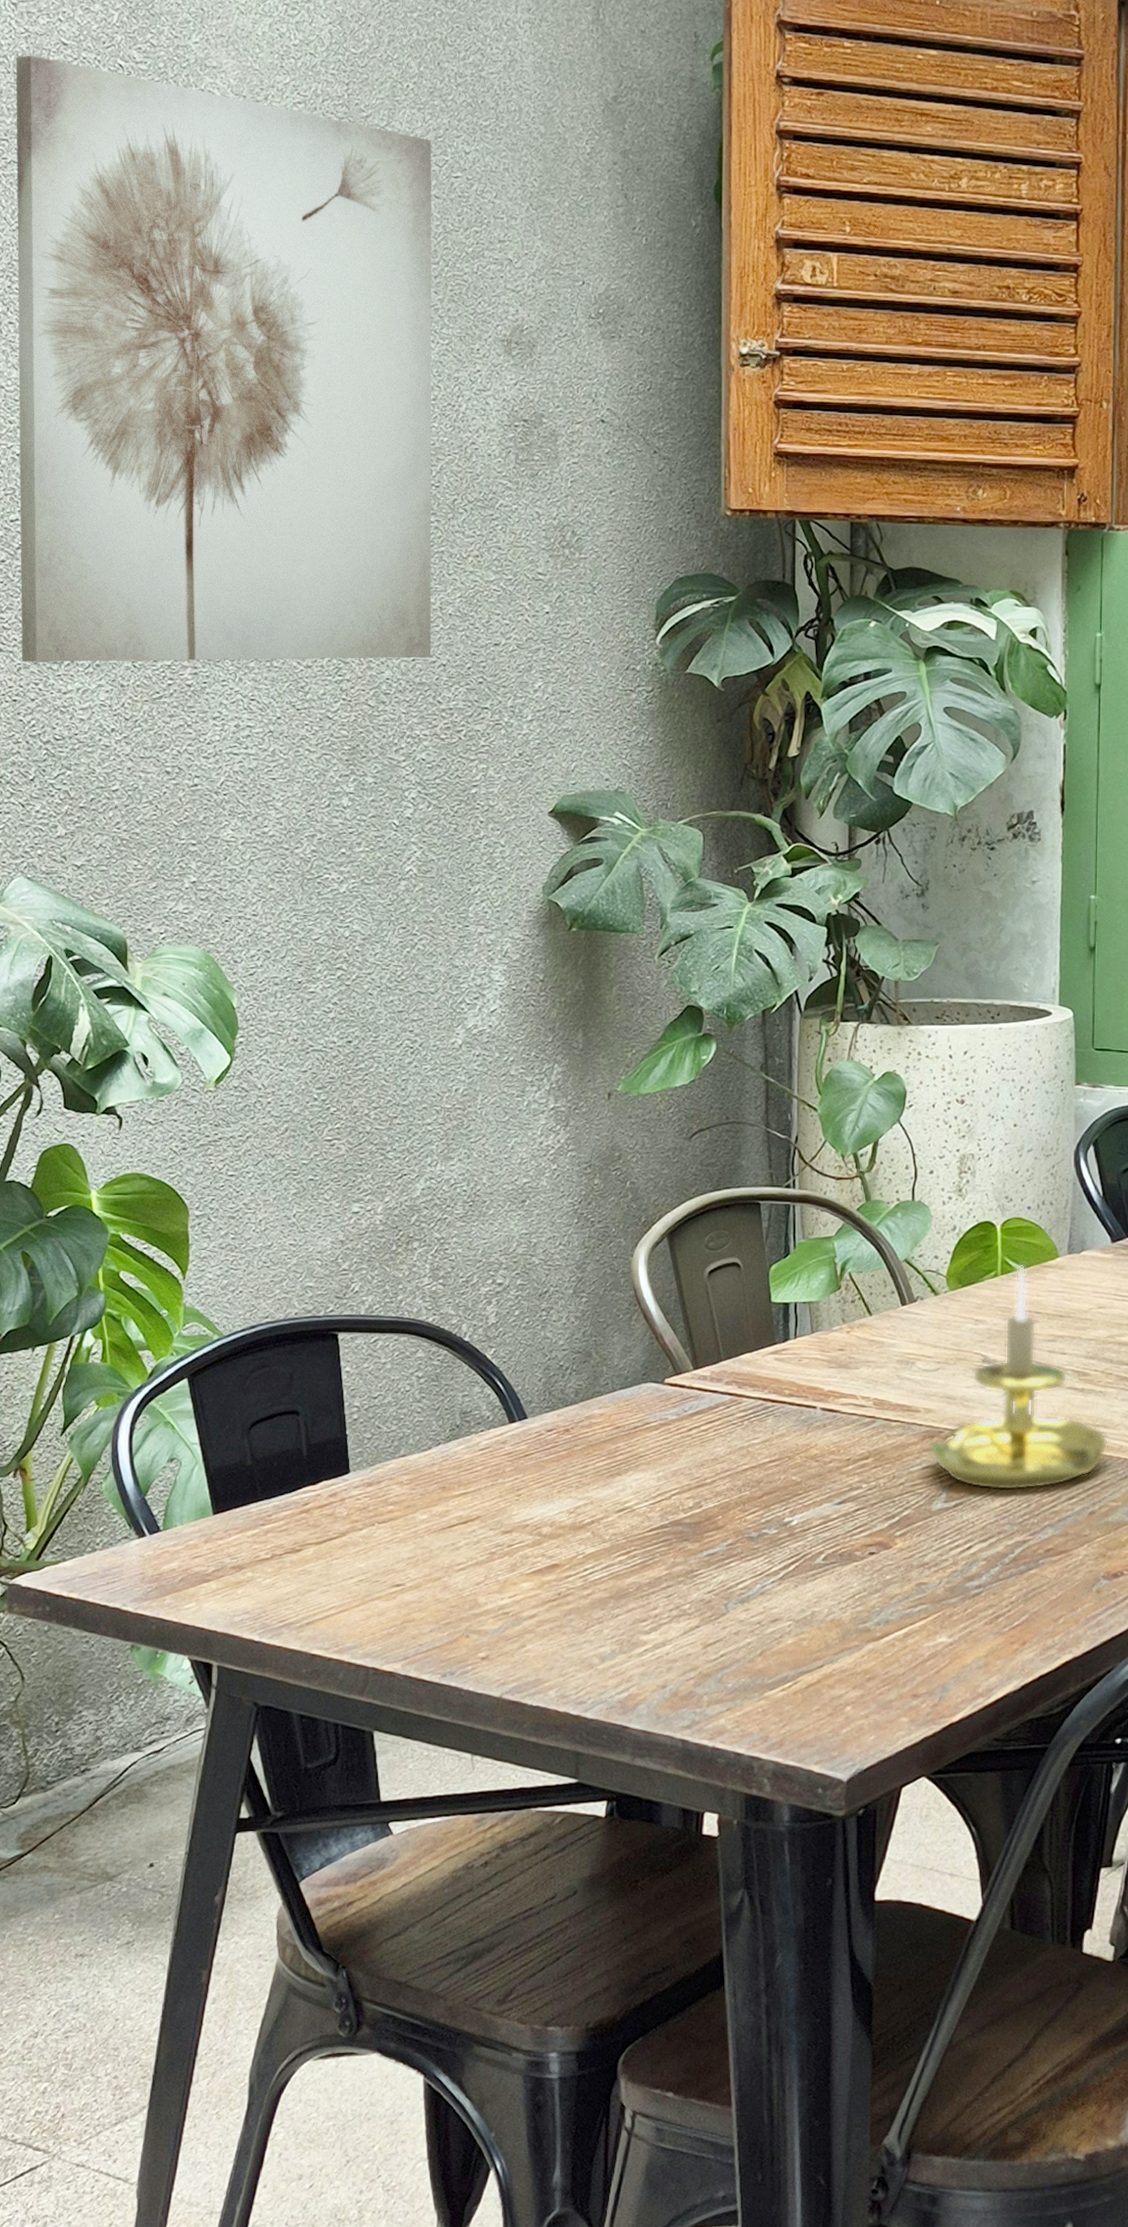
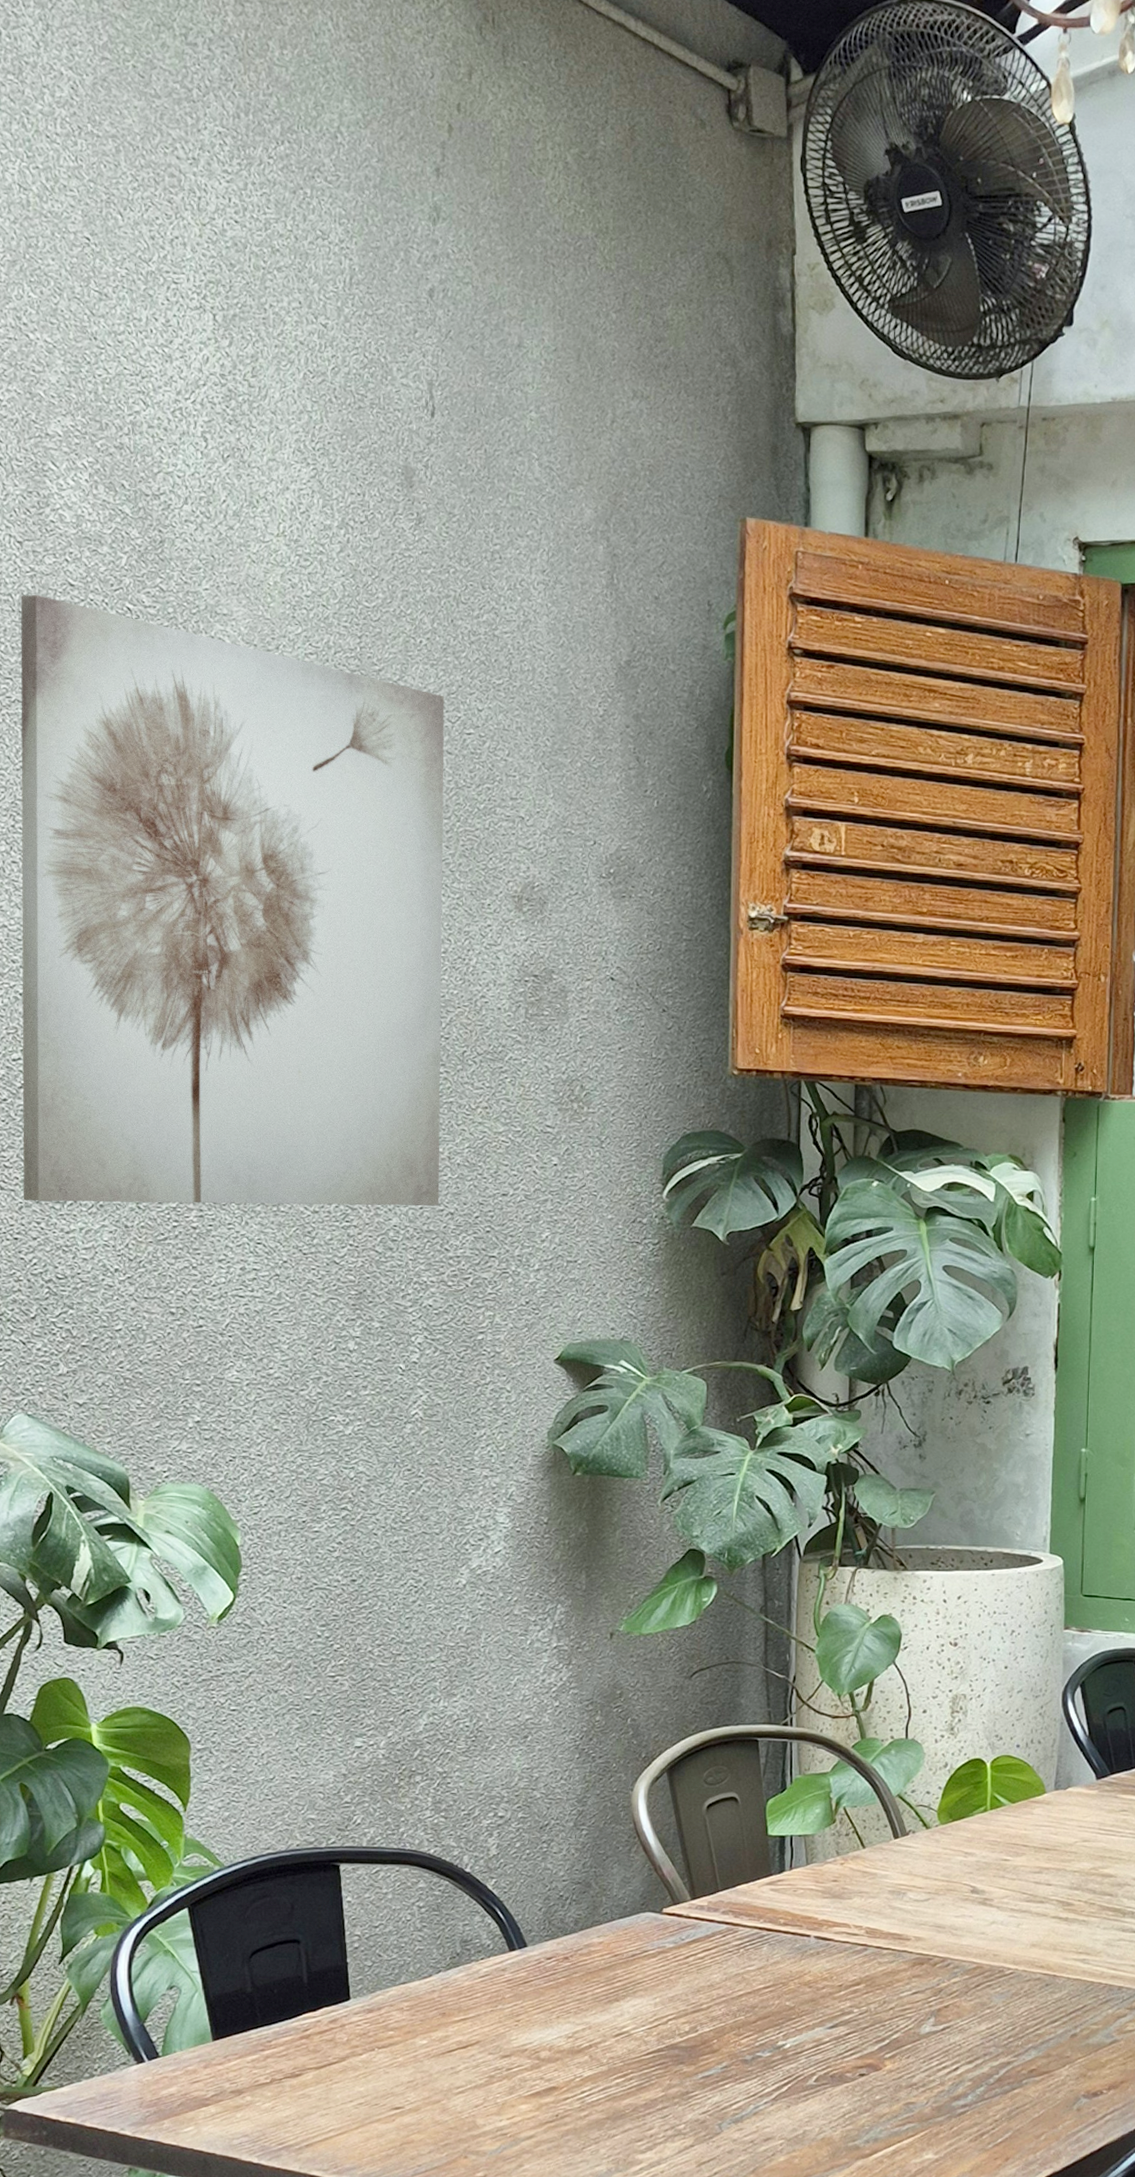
candle holder: present [929,1265,1108,1491] -> none [918,1800,1090,2015]

